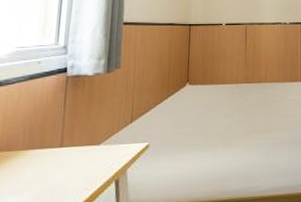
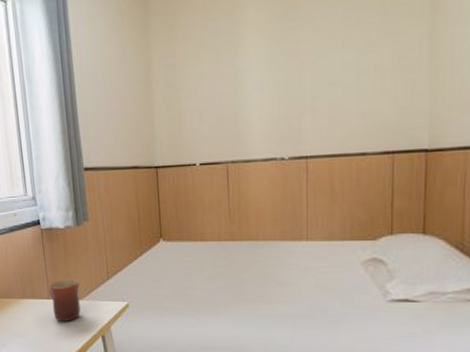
mug: none [62,124,101,171] -> present [48,279,81,322]

